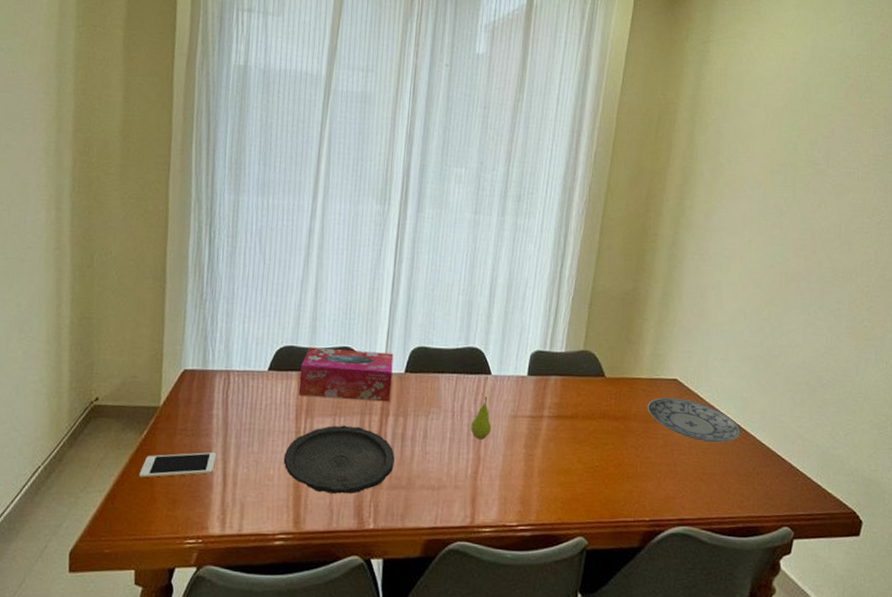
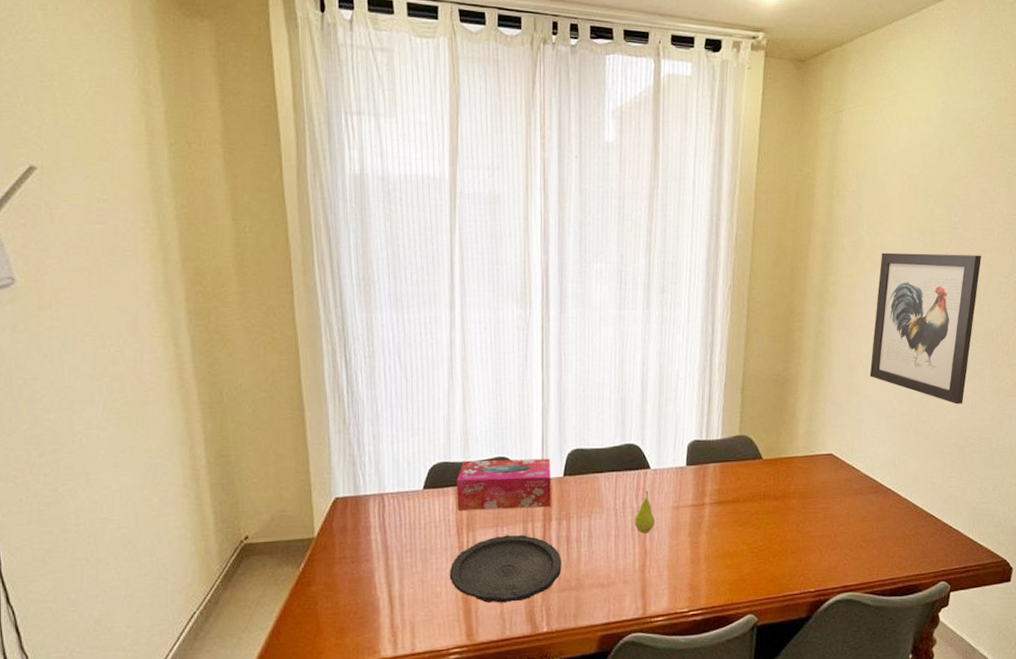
cell phone: present [138,452,216,478] -> none [301,577,379,611]
plate: present [647,397,741,443] -> none [805,472,896,511]
wall art: none [721,181,845,343] -> present [869,252,982,404]

